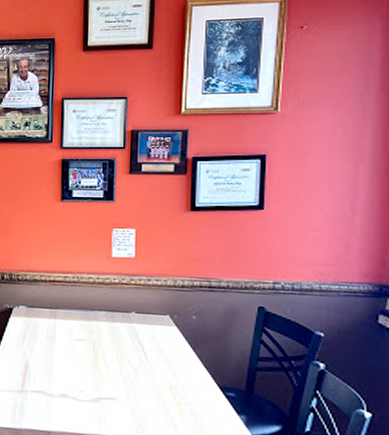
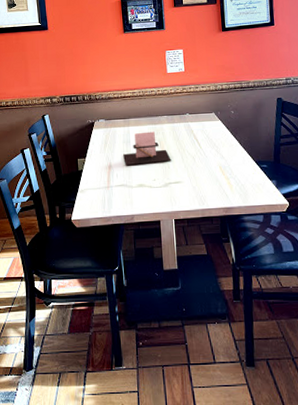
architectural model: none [45,328,106,370] -> present [123,131,171,165]

